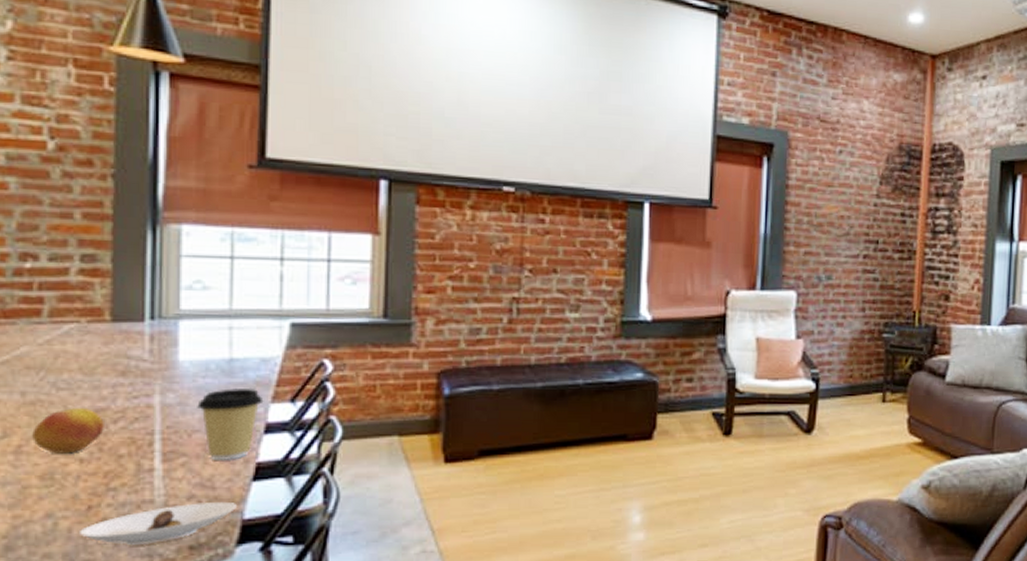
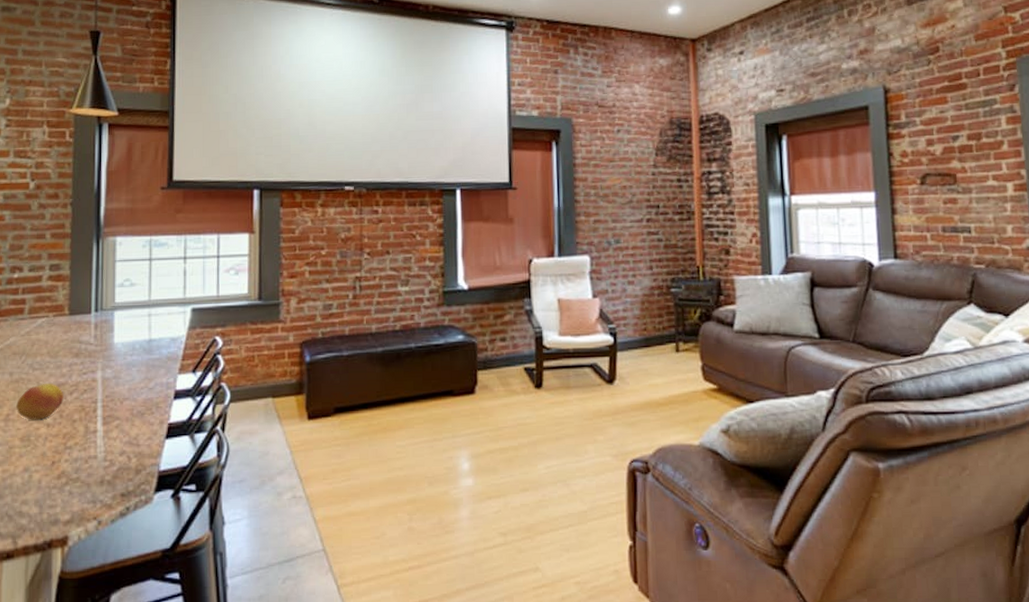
saucer: present [78,501,236,545] -> none [45,456,155,493]
coffee cup: present [197,387,264,461] -> none [127,362,173,423]

